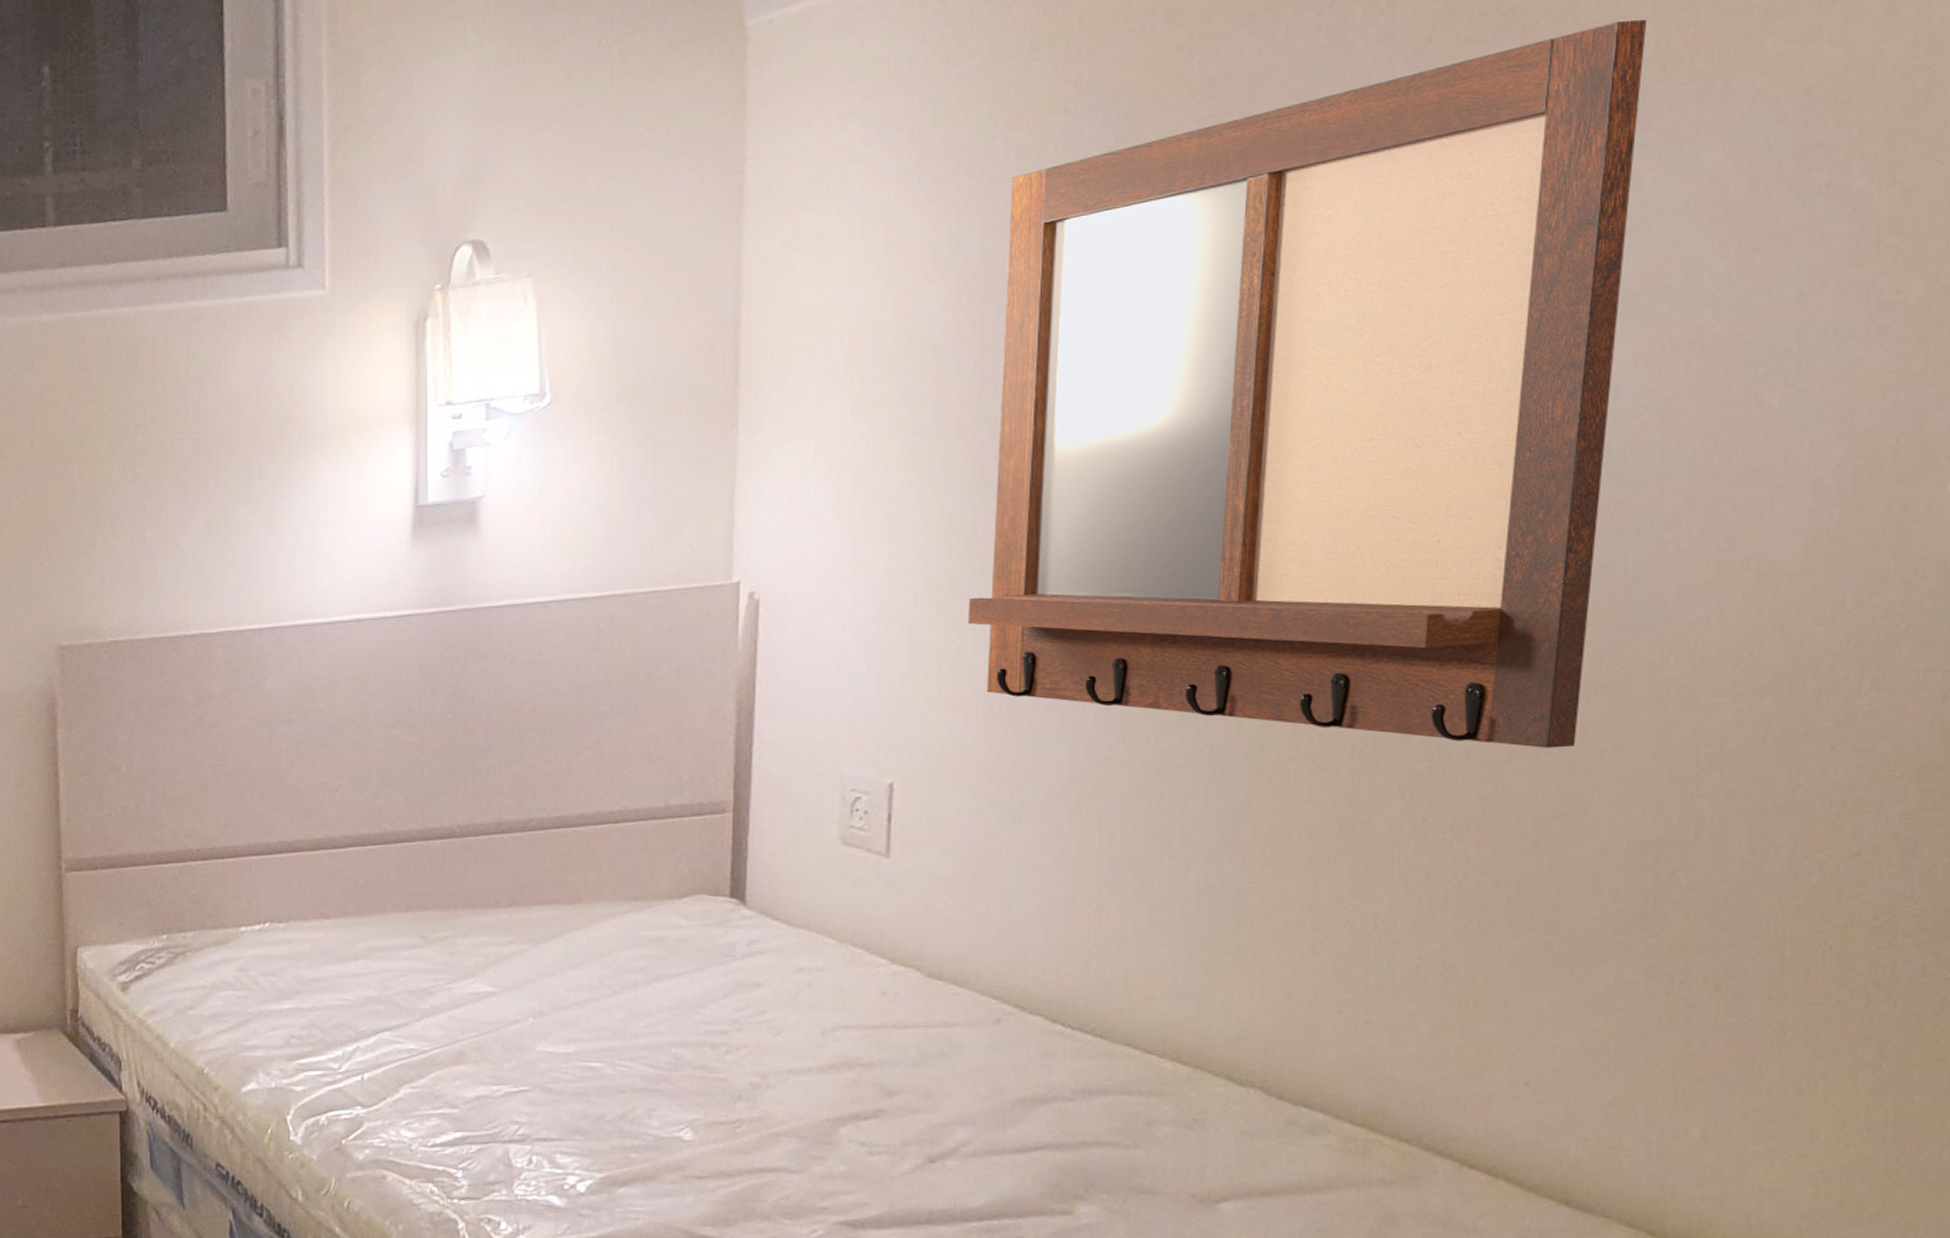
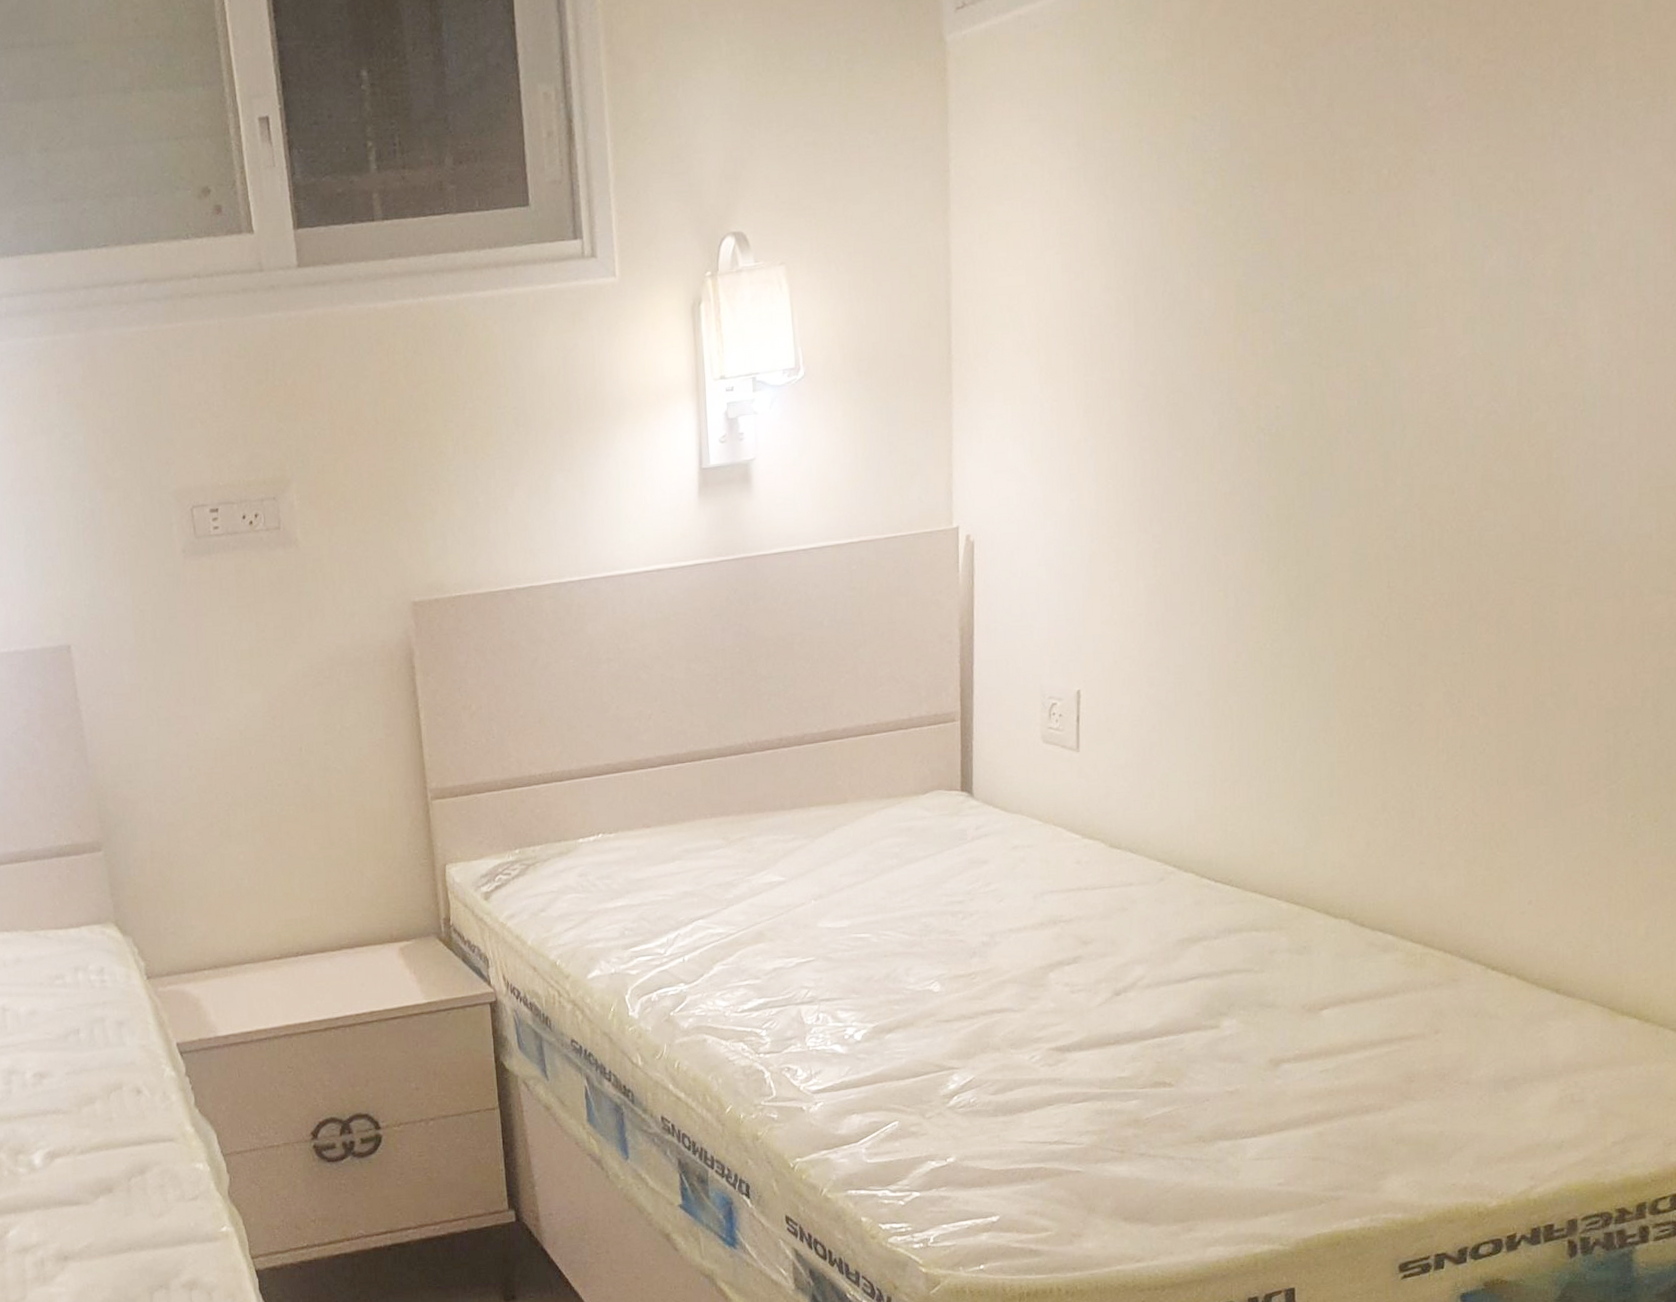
writing board: present [967,20,1647,748] -> none [1131,45,1611,640]

